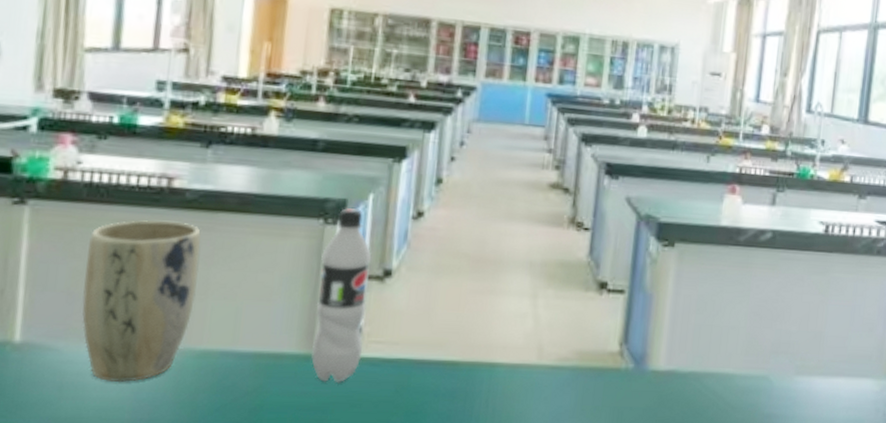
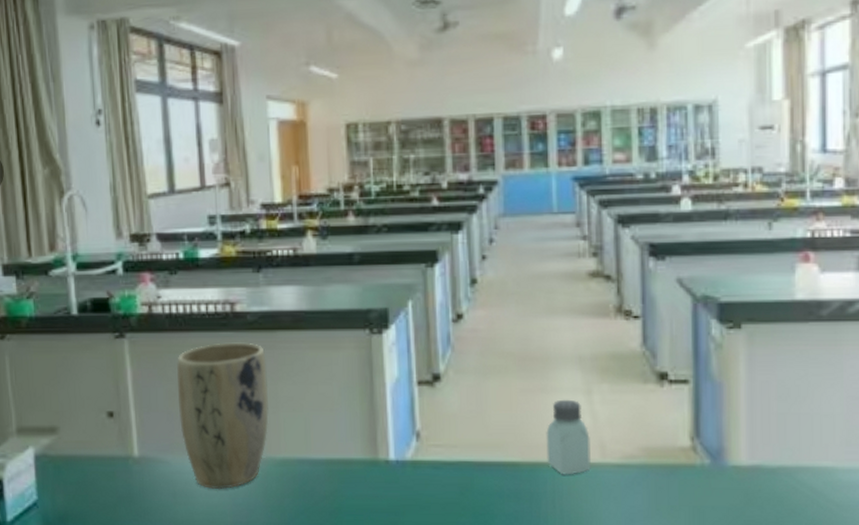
beverage bottle: present [311,208,372,384] -> none [372,317,424,487]
saltshaker: none [486,302,530,375] -> present [546,399,591,475]

